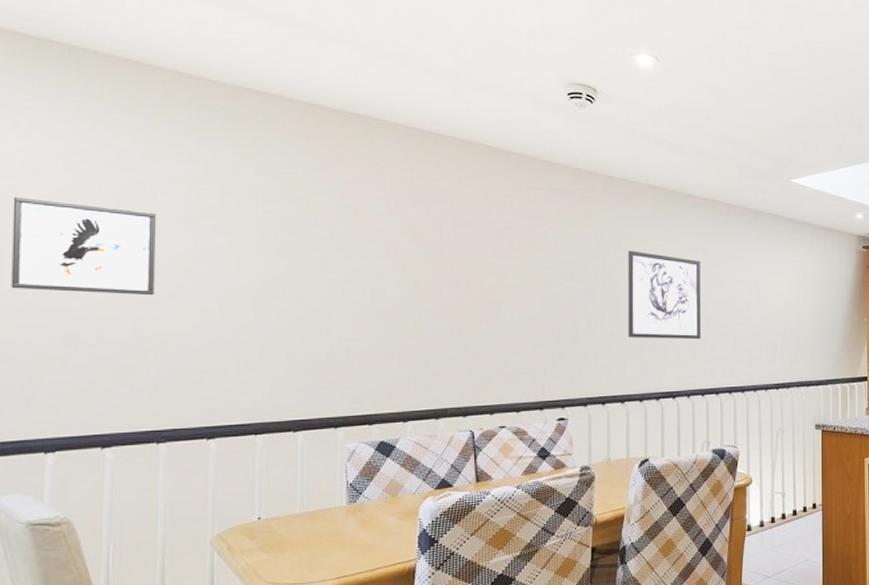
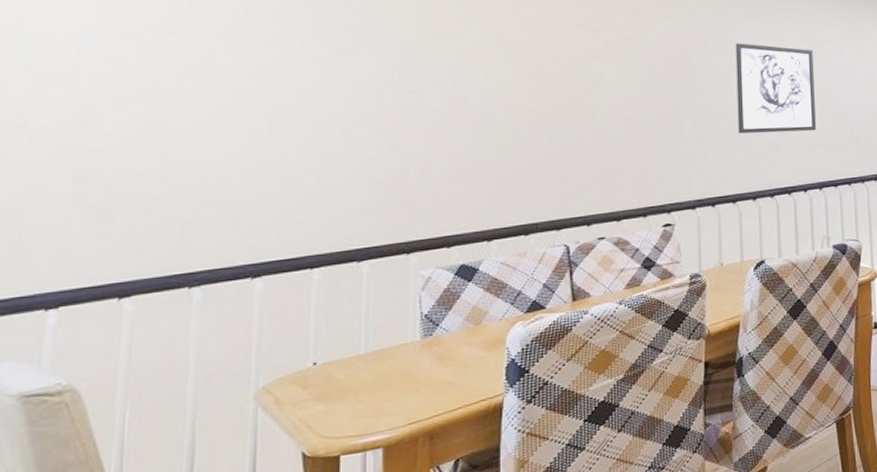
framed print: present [11,196,156,296] -> none [9,18,194,123]

